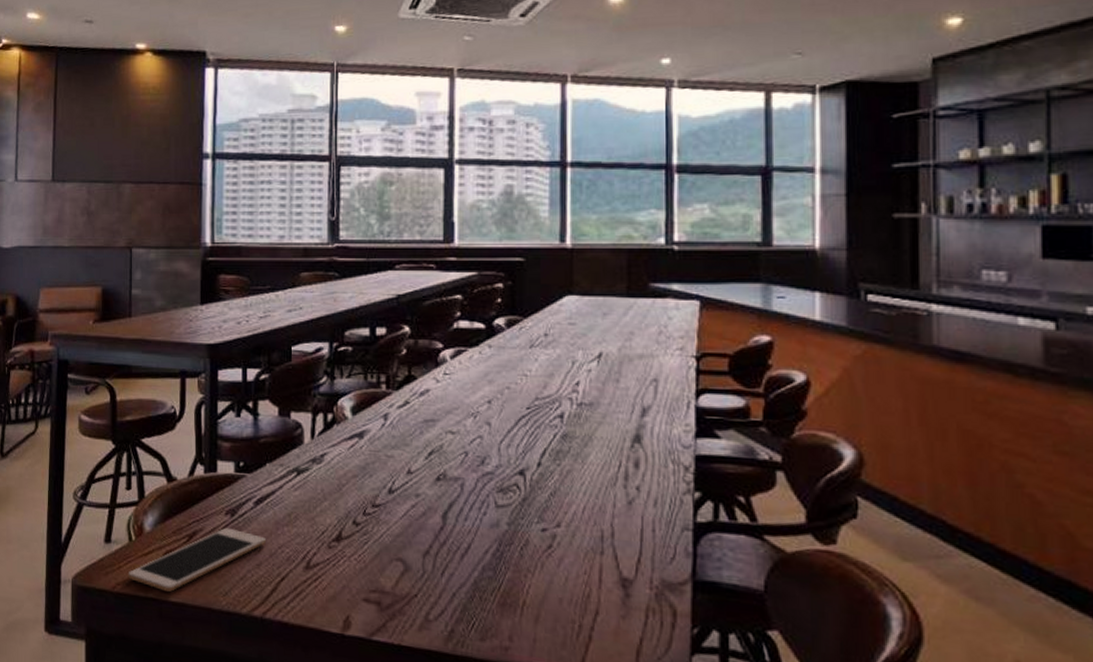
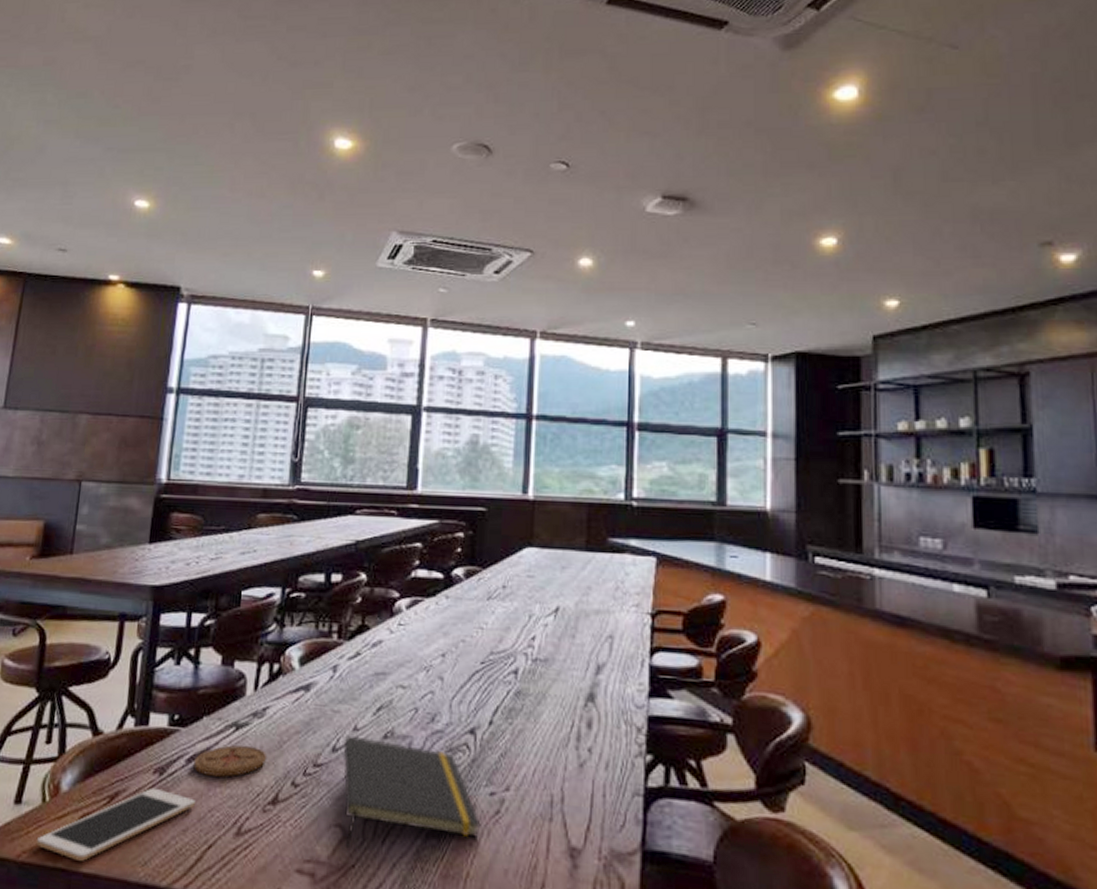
coaster: none [262,488,327,518] -> present [194,744,266,777]
notepad: none [399,478,535,580] -> present [343,735,481,849]

